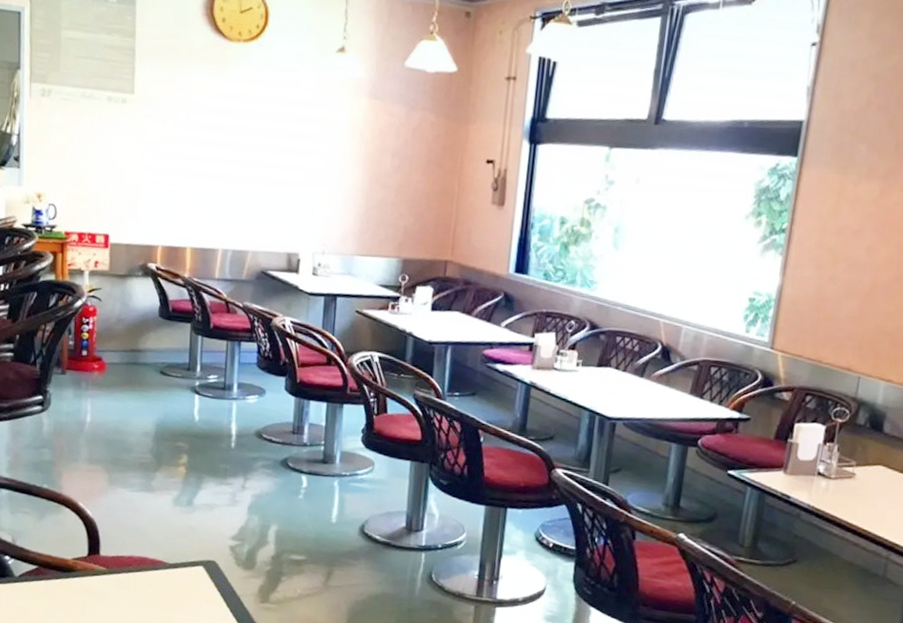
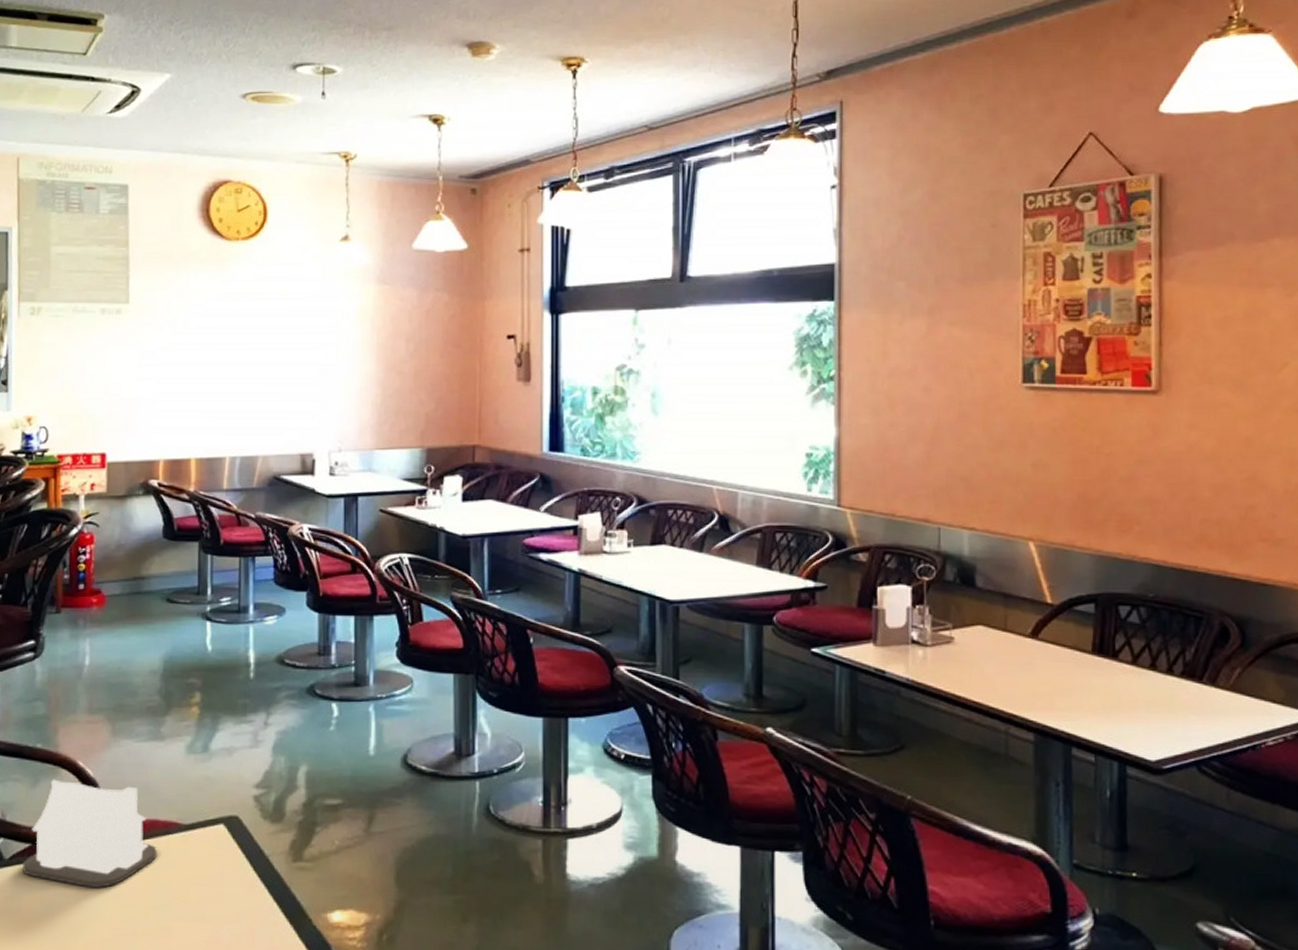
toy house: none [30,515,145,608] -> present [23,779,157,888]

